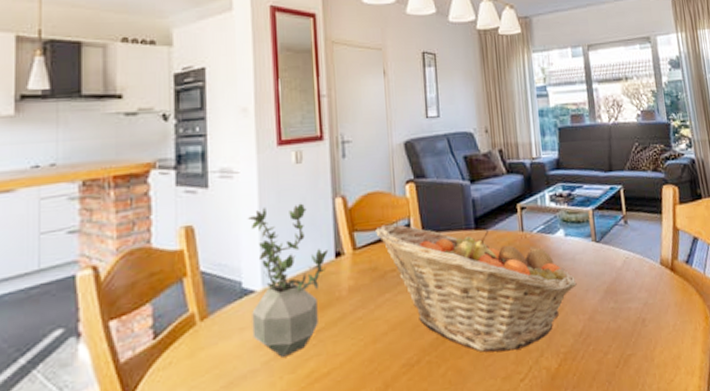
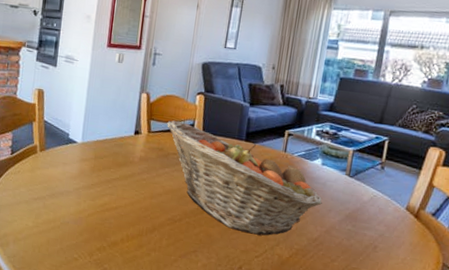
potted plant: present [247,203,329,357] -> none [71,88,131,189]

